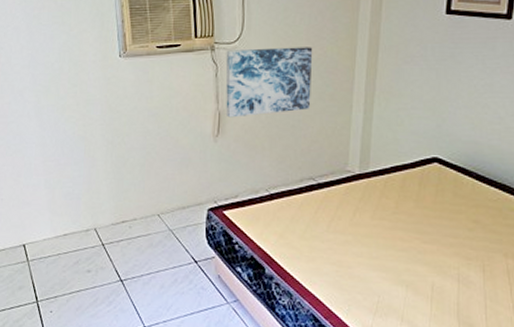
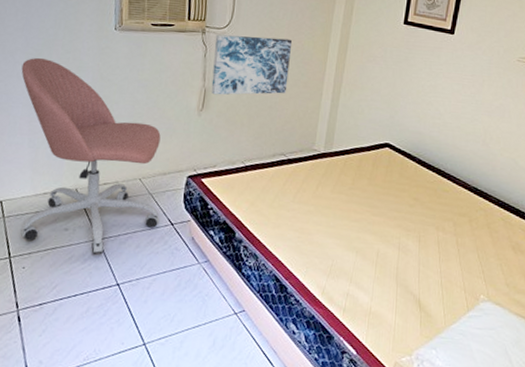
office chair: none [31,94,183,296] -> present [20,57,161,255]

